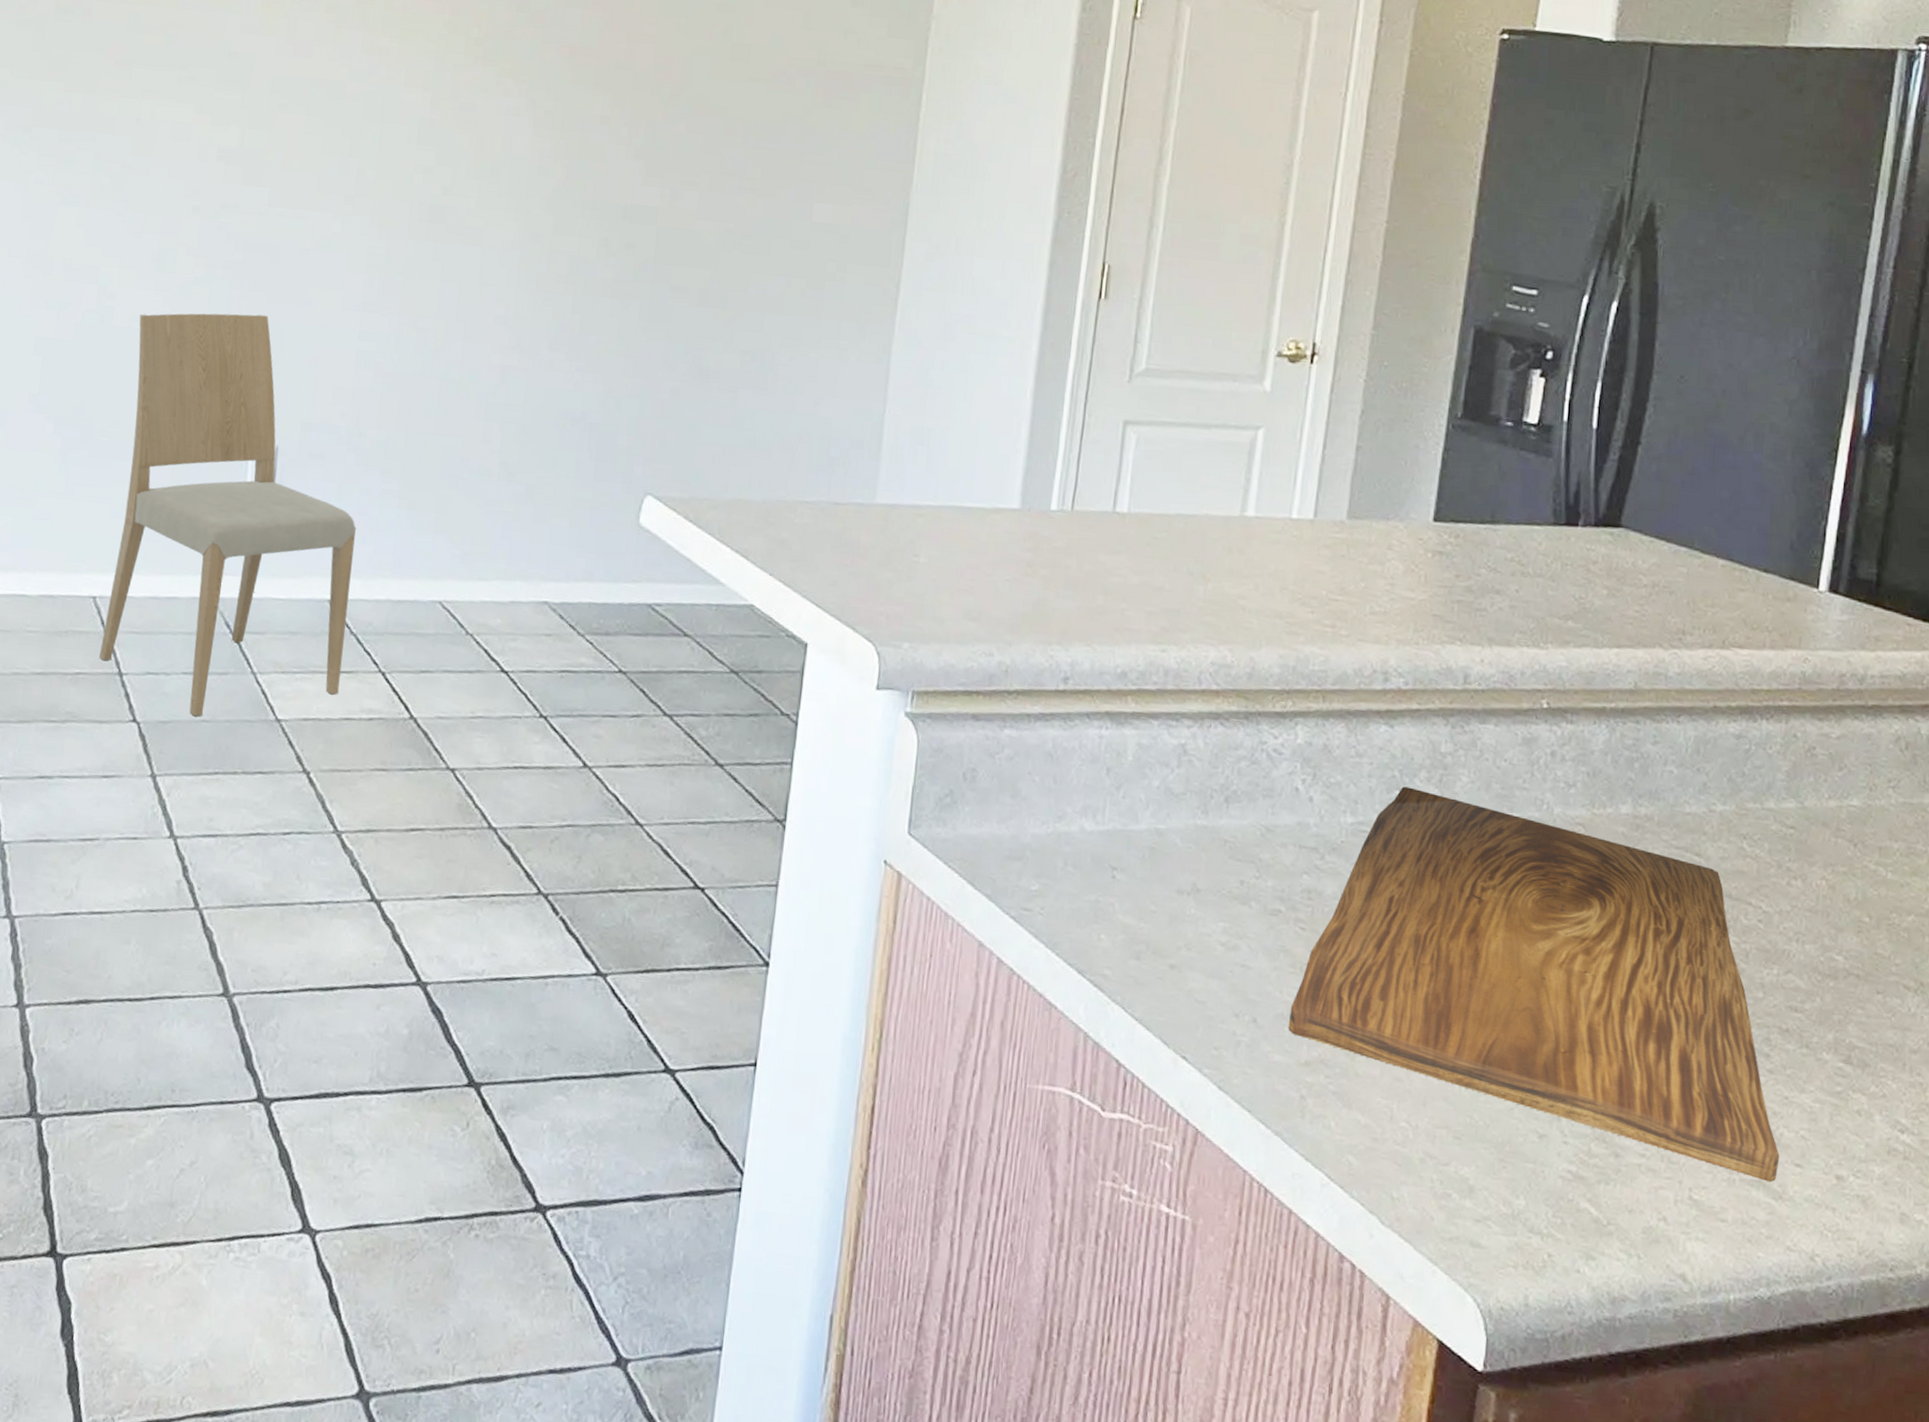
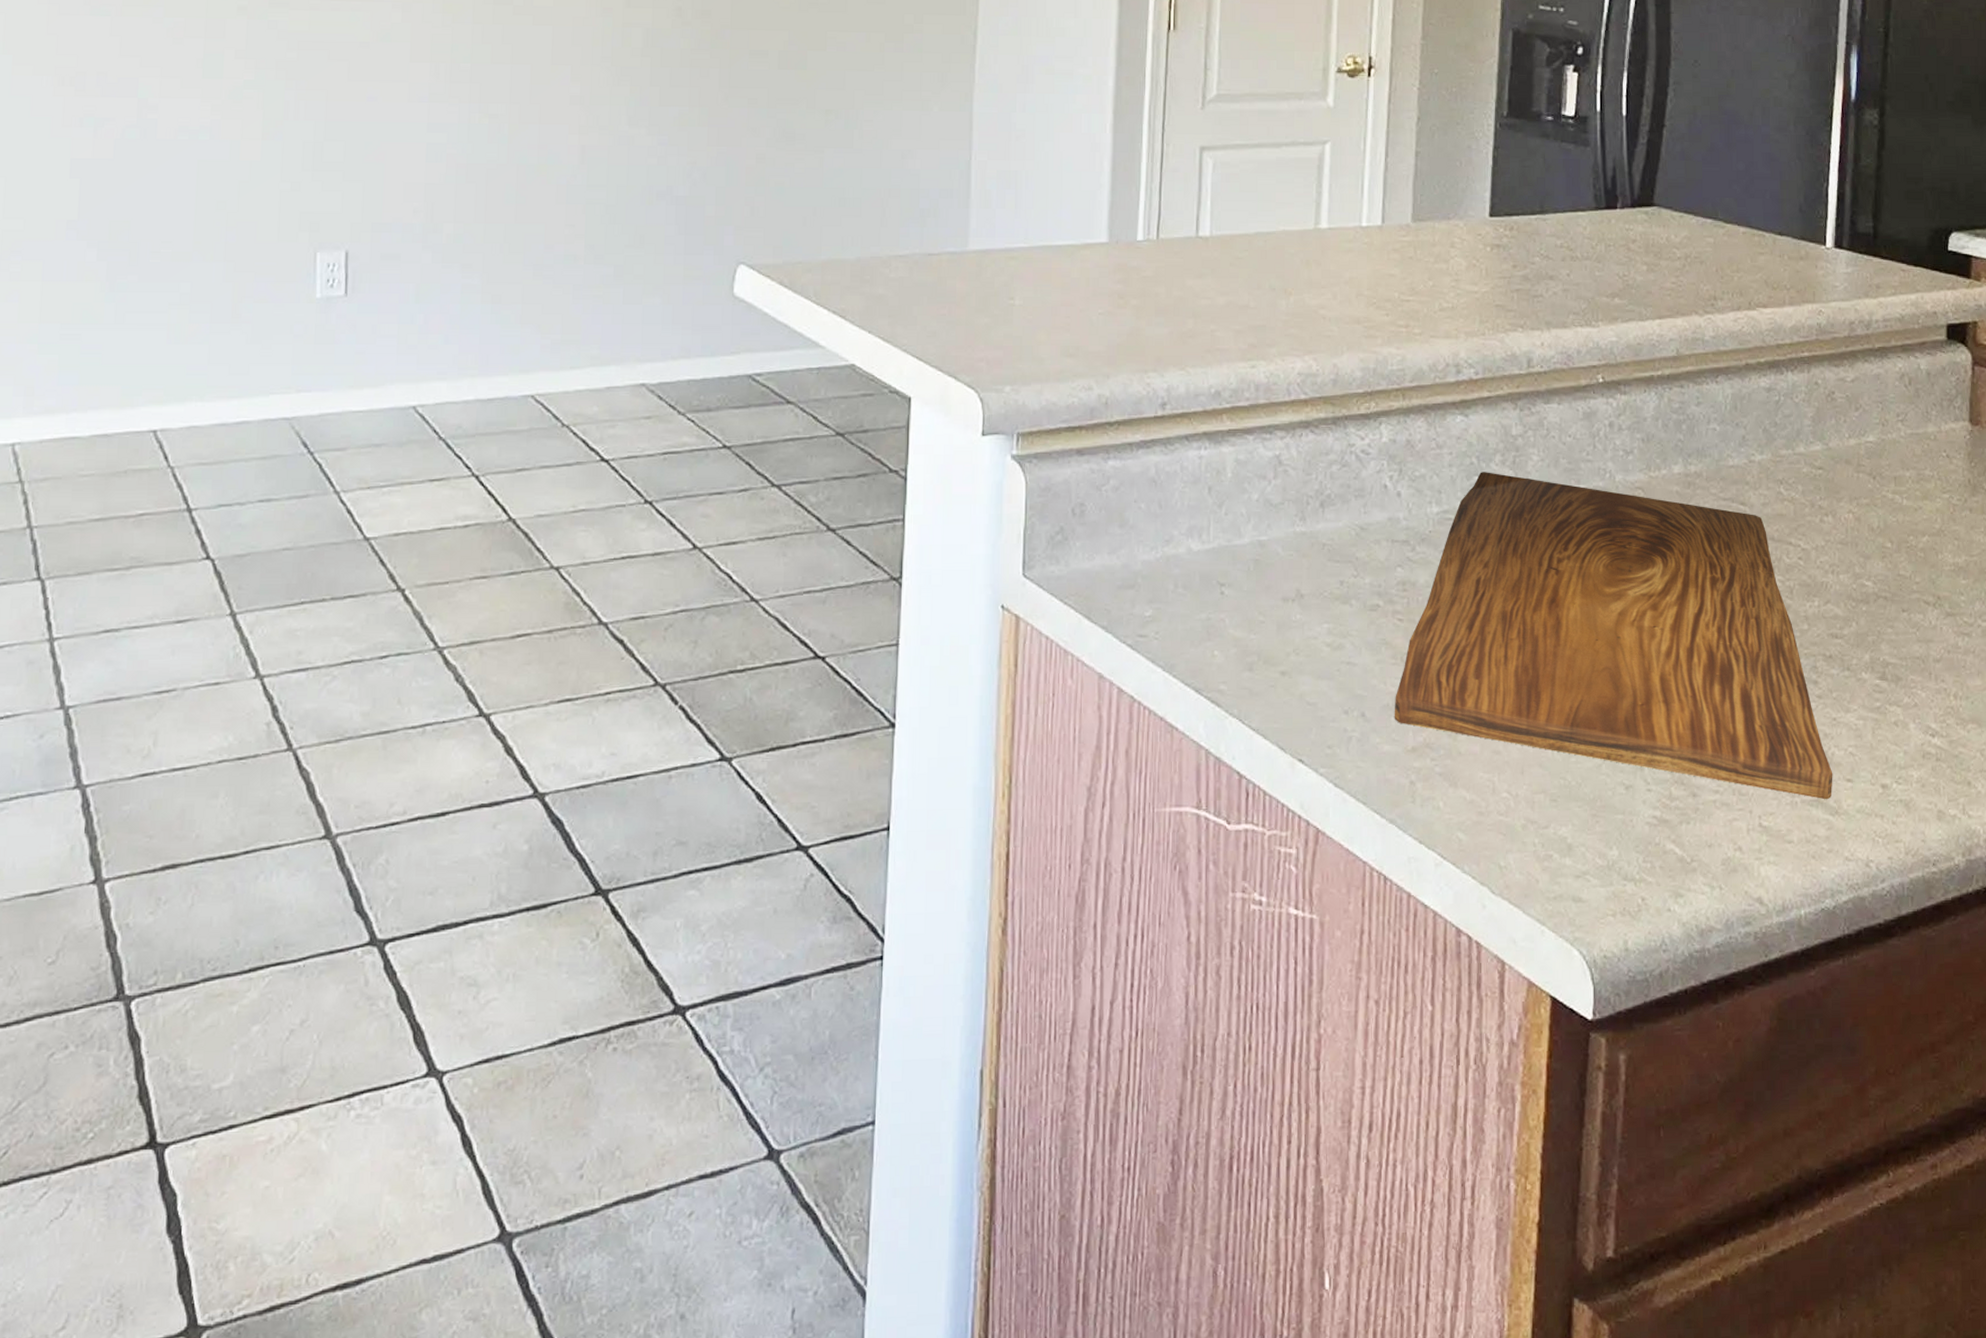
dining chair: present [99,313,357,717] -> none [164,115,439,546]

